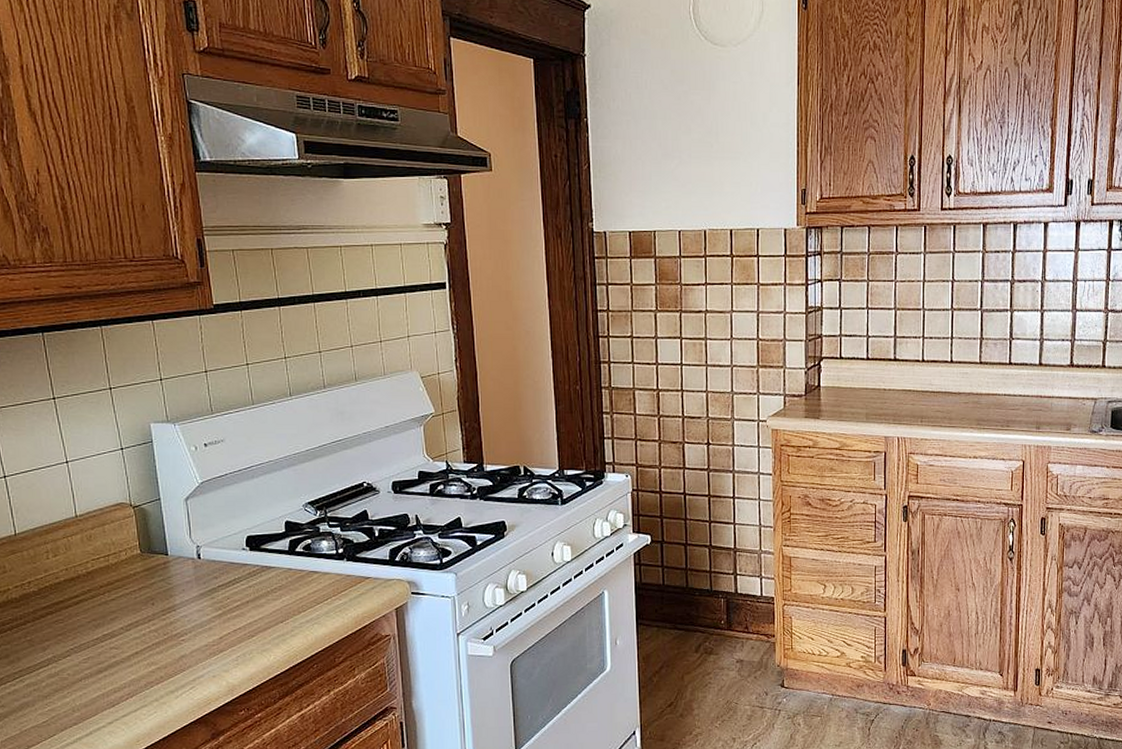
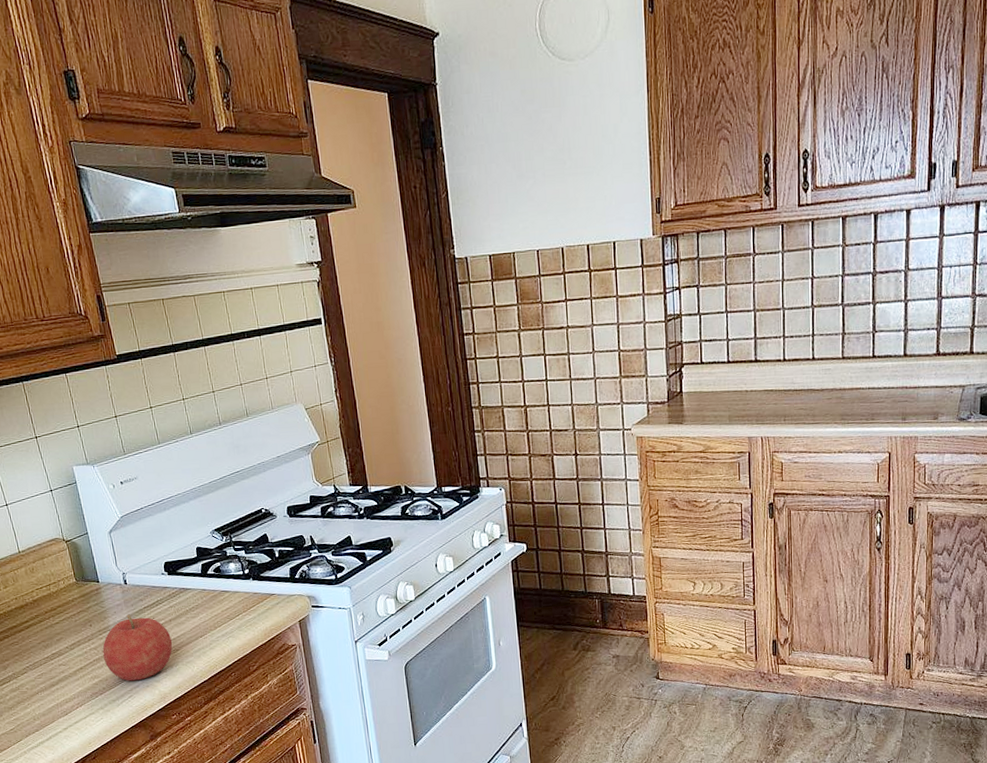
fruit: none [164,593,248,670] -> present [102,614,173,681]

